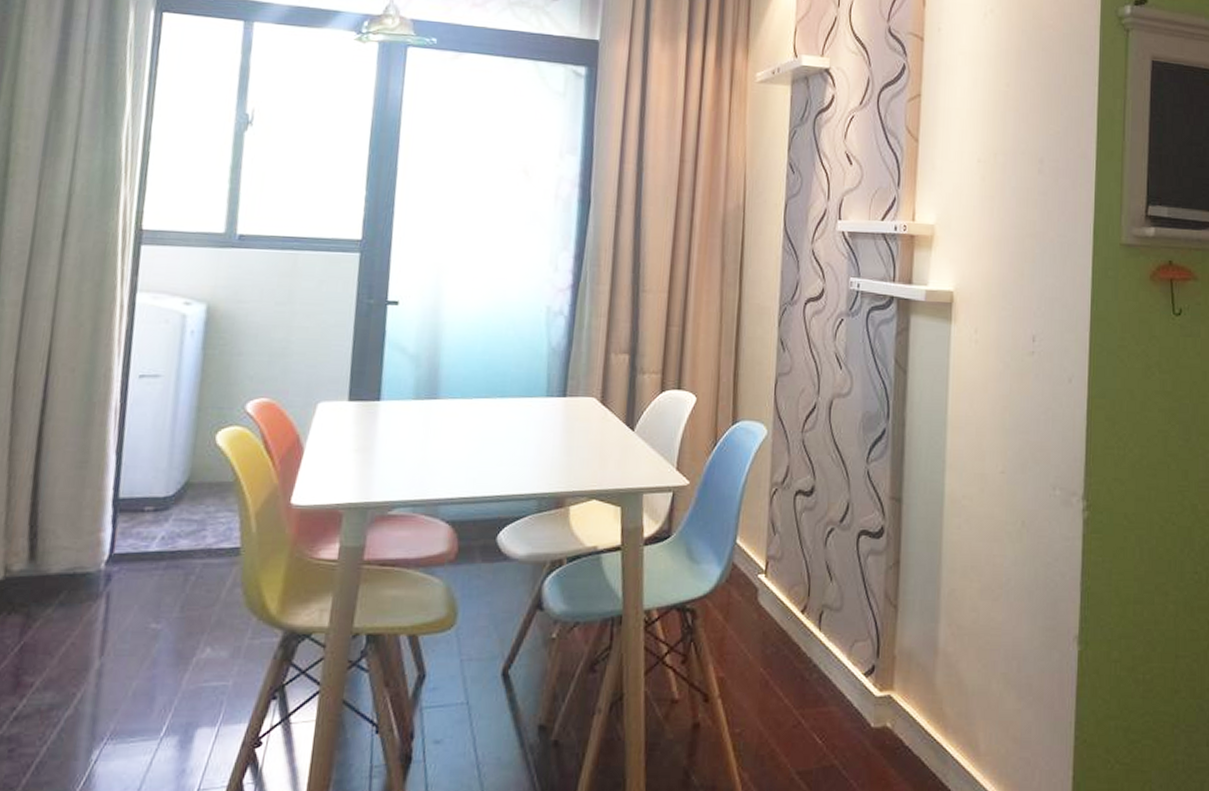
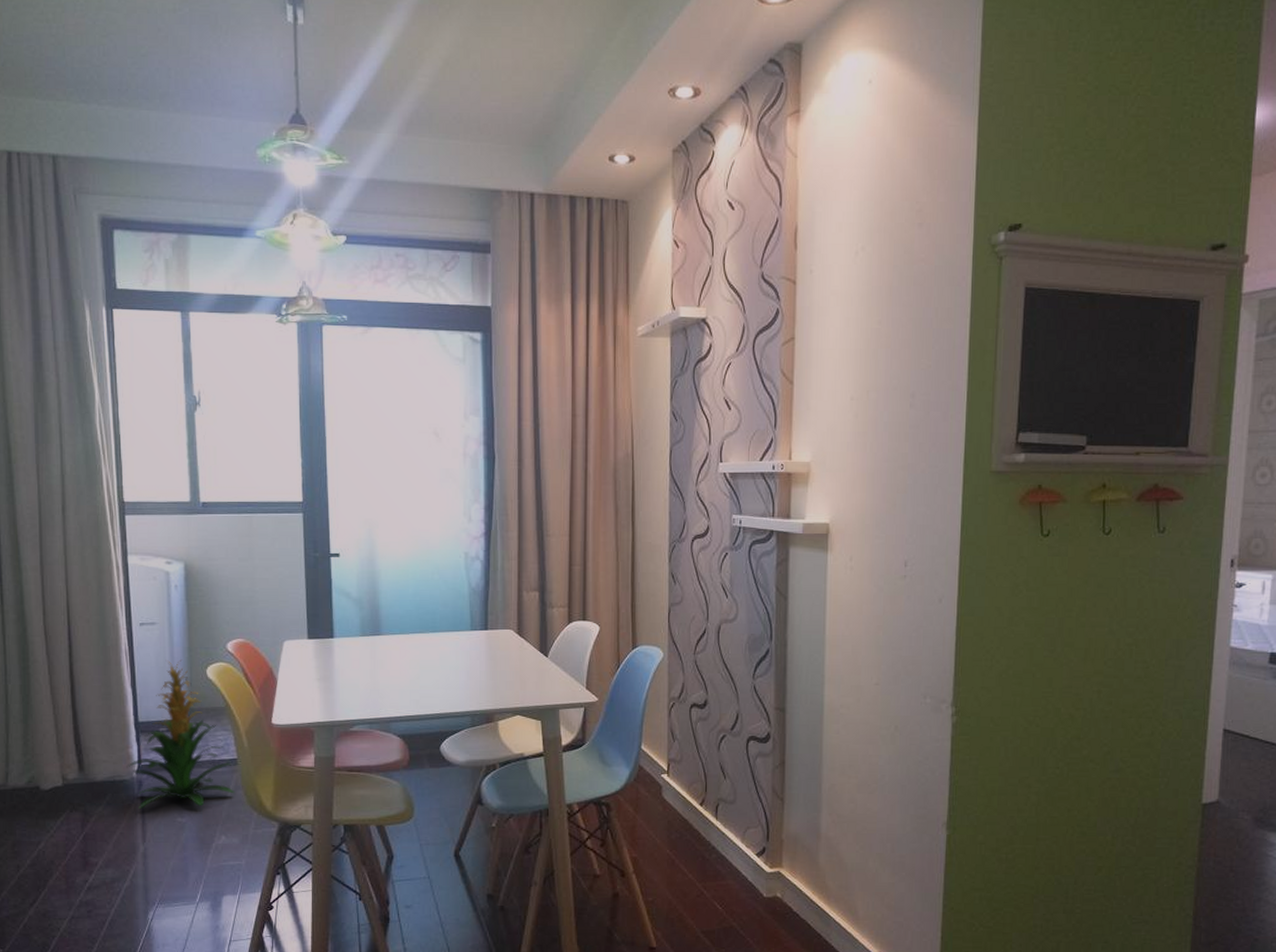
indoor plant: none [93,421,232,611] -> present [126,659,235,809]

